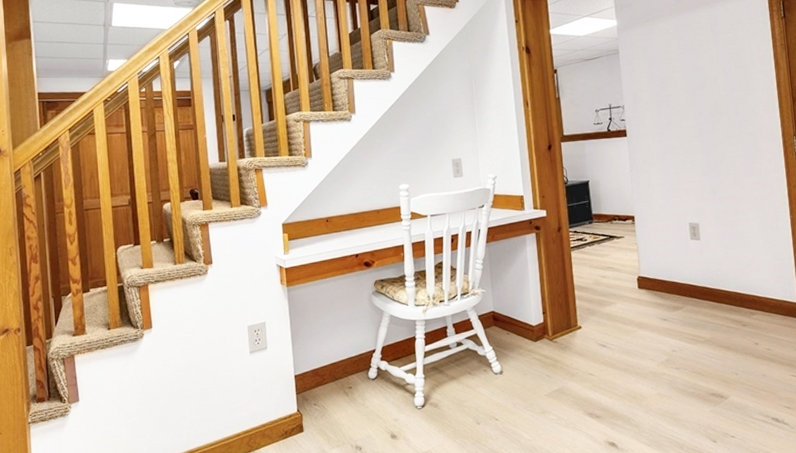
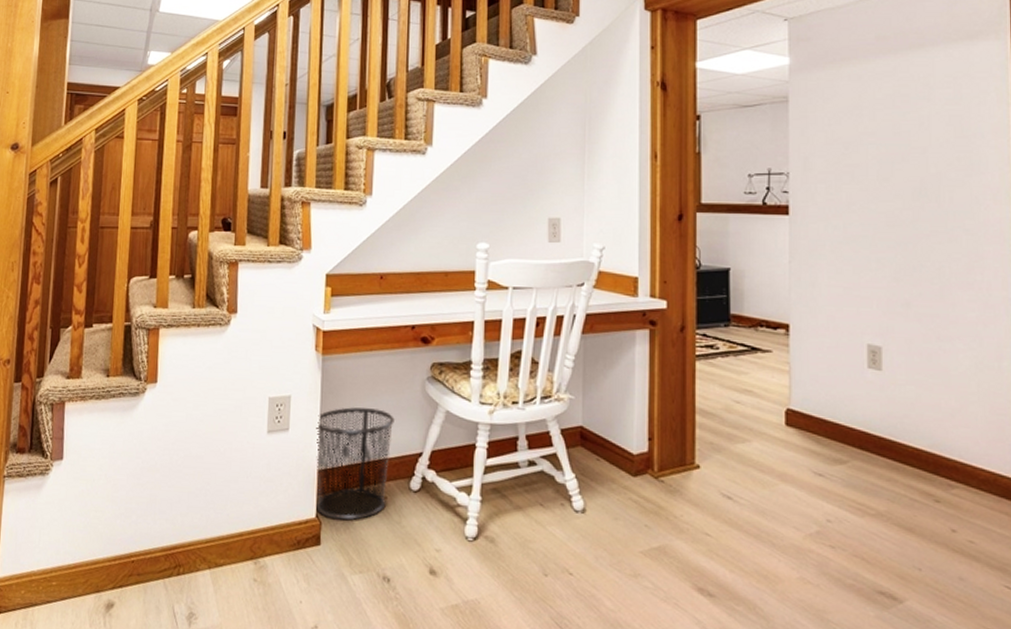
waste bin: none [289,321,352,411] -> present [316,407,395,521]

